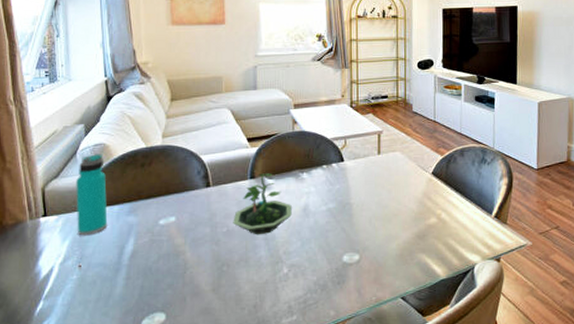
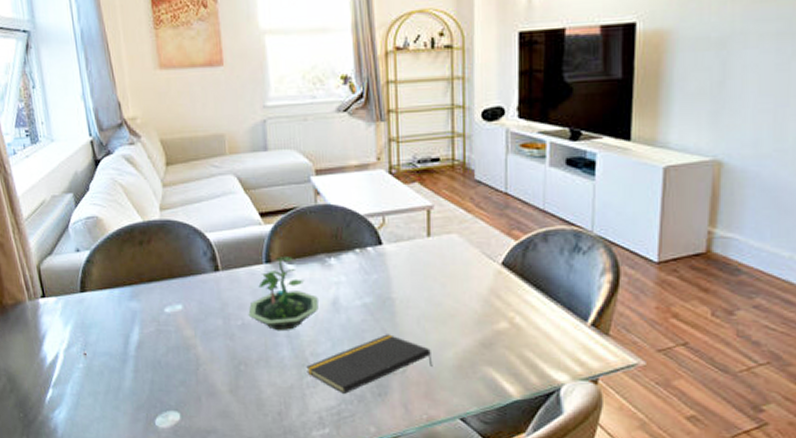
water bottle: present [76,154,108,236] -> none [71,228,110,321]
notepad: none [280,232,381,284] -> present [306,334,433,394]

